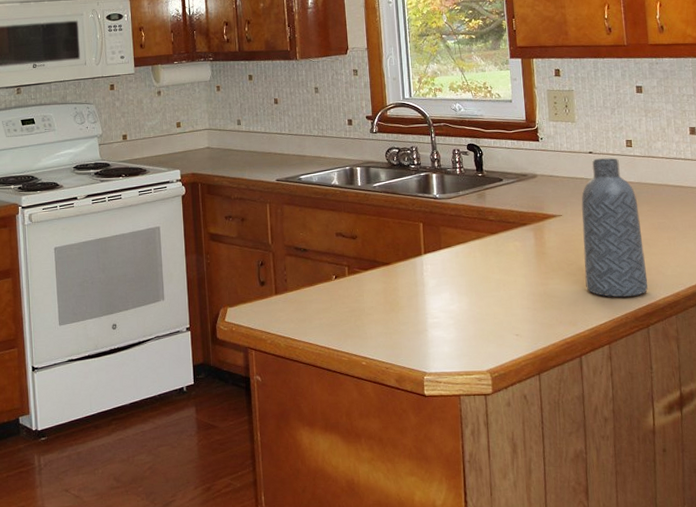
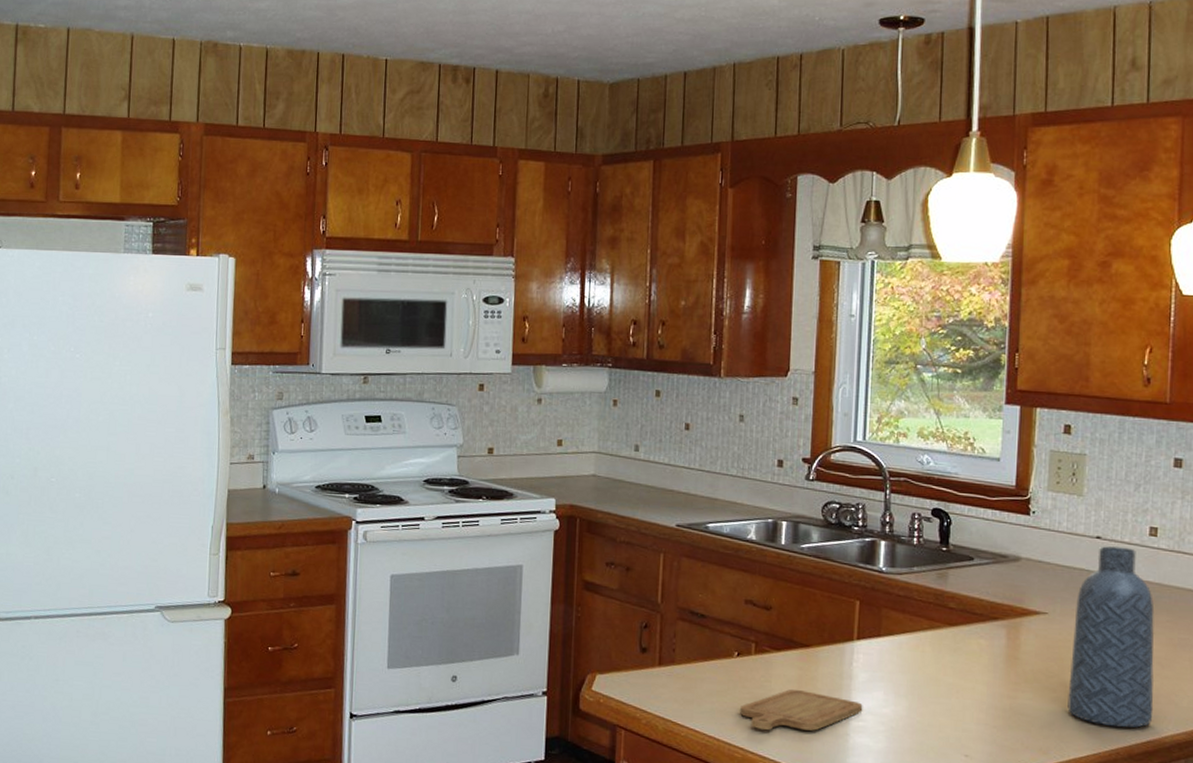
chopping board: none [342,299,436,336] -> present [740,689,863,731]

